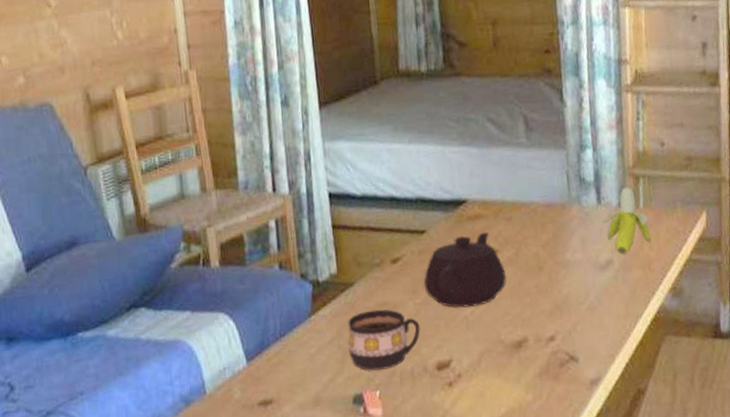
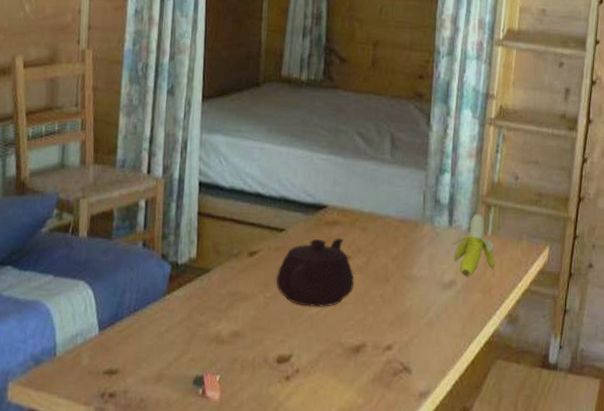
cup: present [348,309,420,371] -> none [196,297,267,356]

